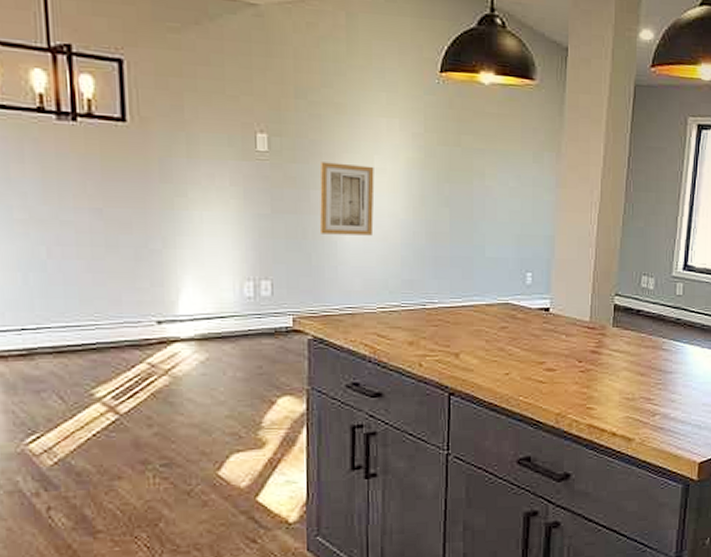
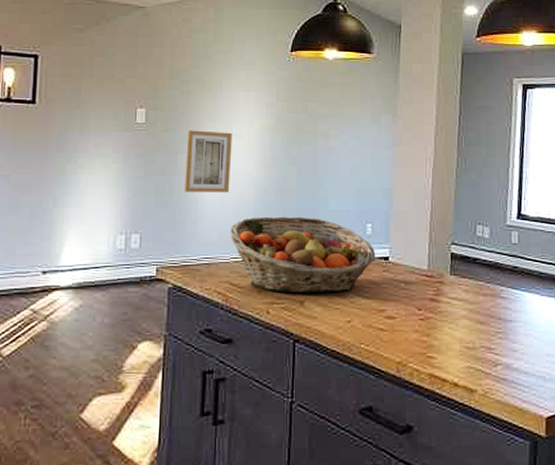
fruit basket: none [376,263,536,346] -> present [230,216,376,294]

